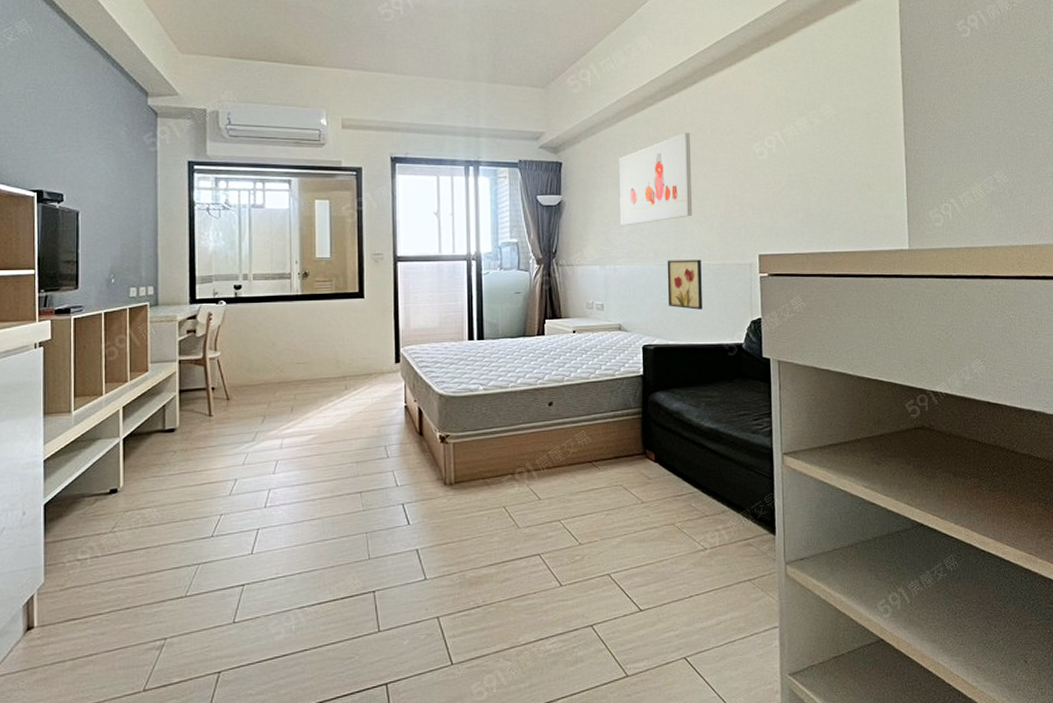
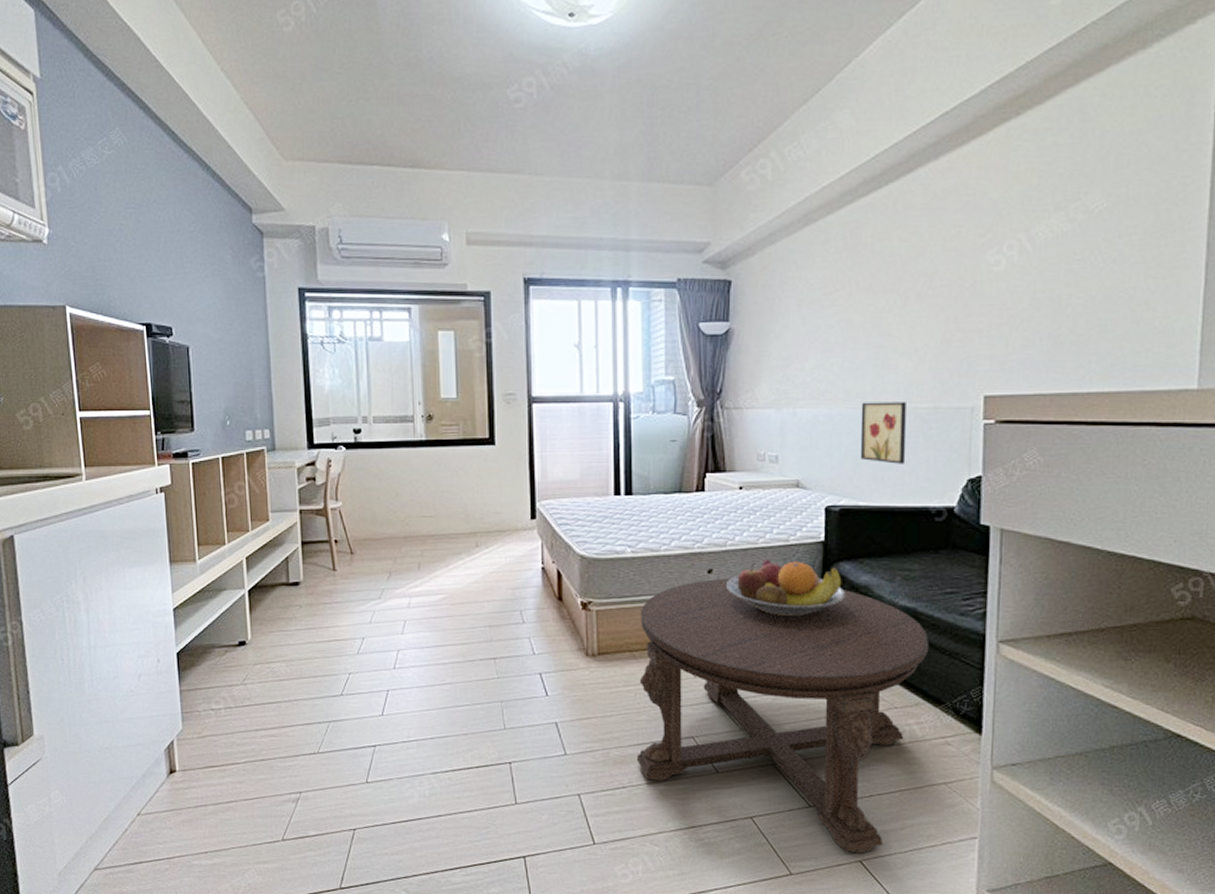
coffee table: none [490,409,730,651] -> present [636,578,930,854]
fruit bowl: none [565,392,661,441] -> present [726,559,845,617]
wall art: present [619,133,693,226] -> none [803,238,901,360]

